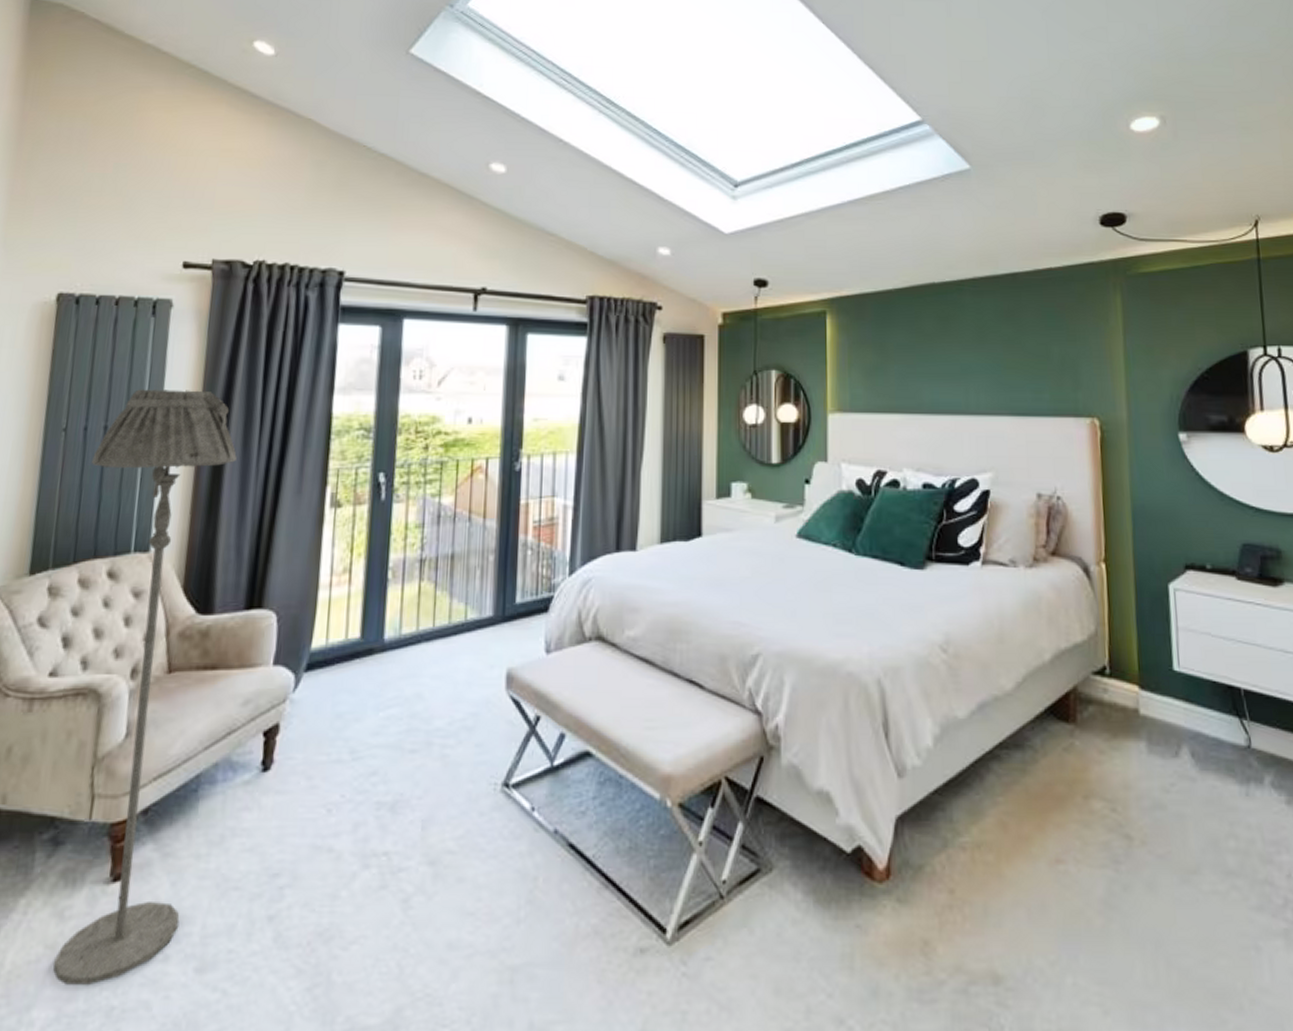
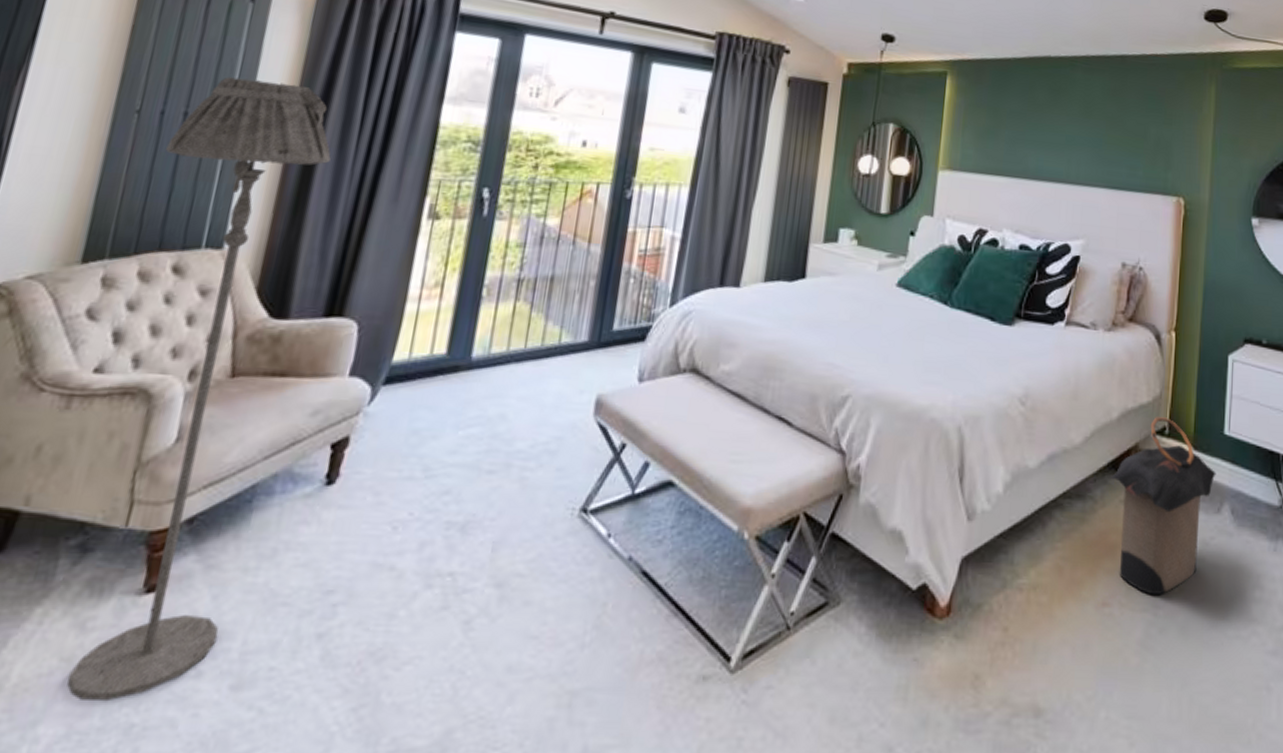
laundry hamper: none [1048,656,1169,850] -> present [1109,417,1216,596]

